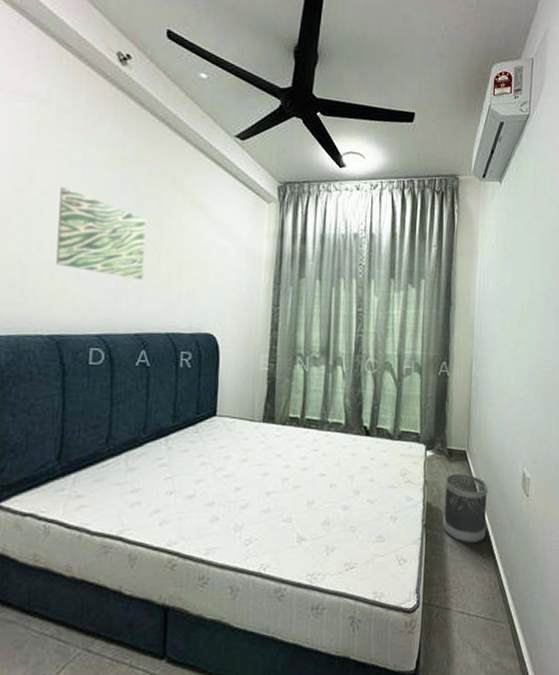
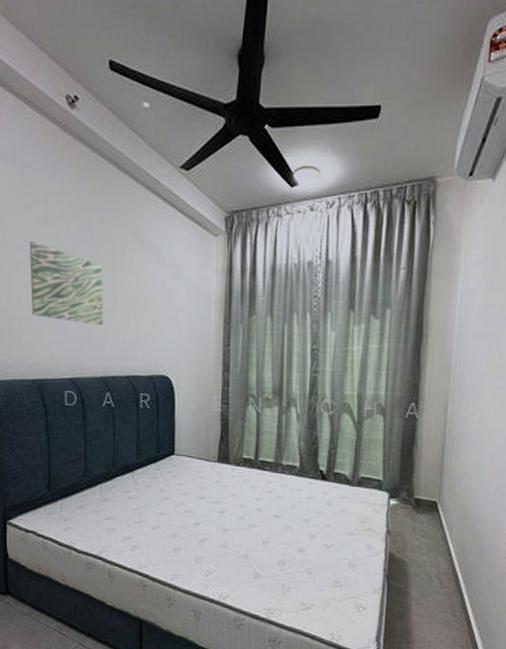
wastebasket: present [443,473,488,544] -> none [407,524,463,600]

